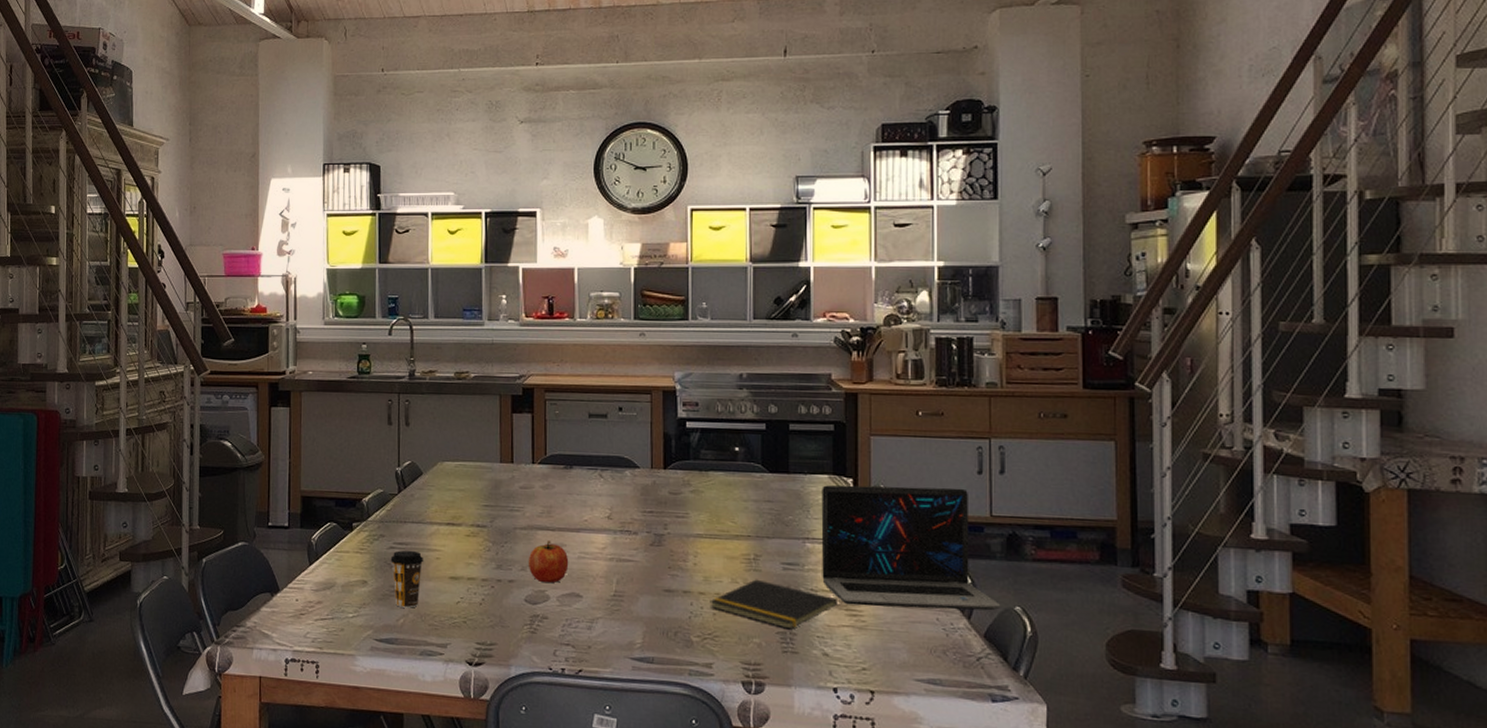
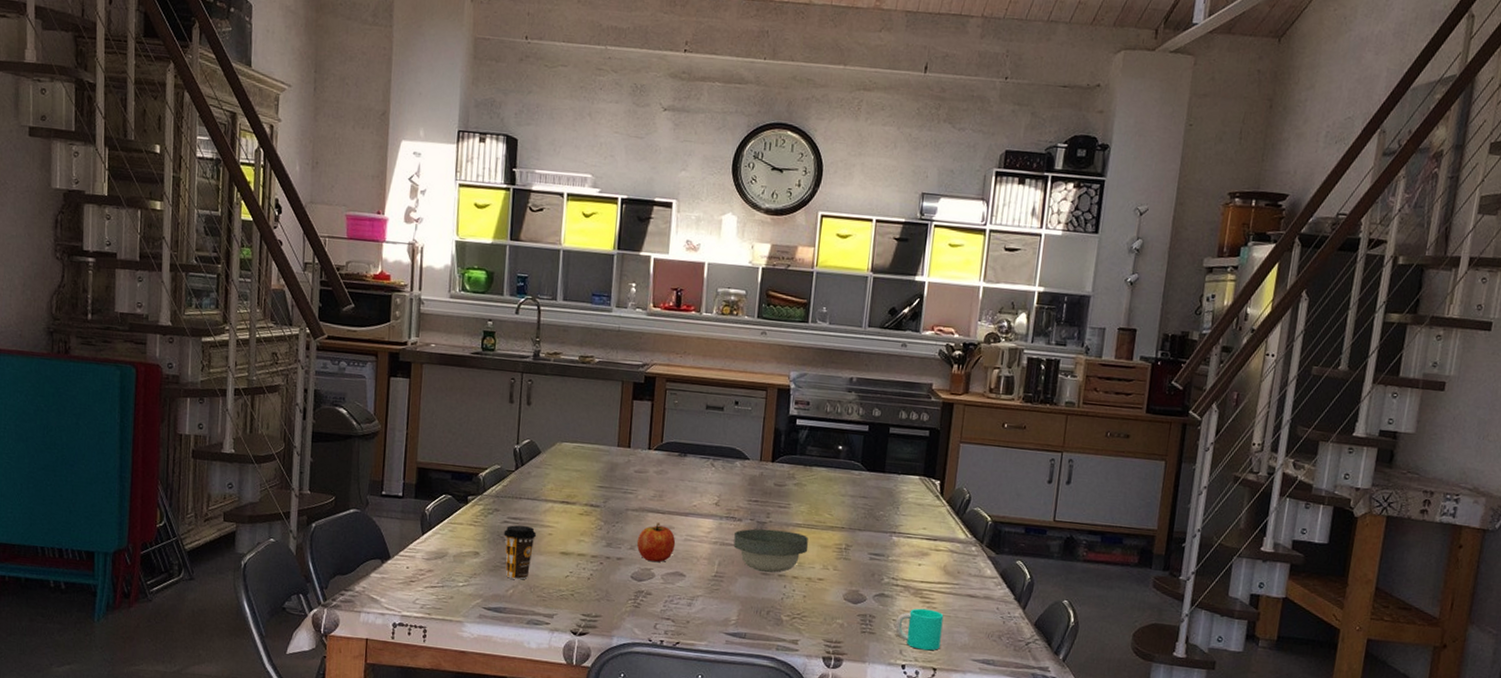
bowl: none [631,541,713,590] -> present [733,528,809,573]
notepad: present [710,579,839,630] -> none [801,566,915,613]
laptop: present [821,485,1001,611] -> none [903,485,1052,603]
cup: none [821,622,875,671] -> present [895,608,944,651]

